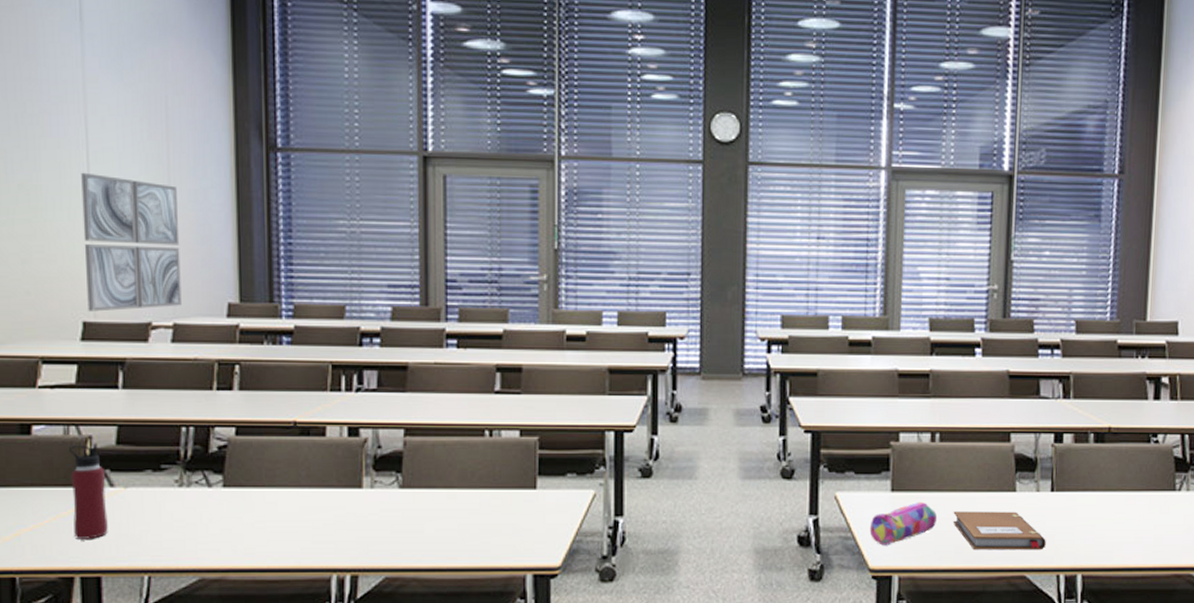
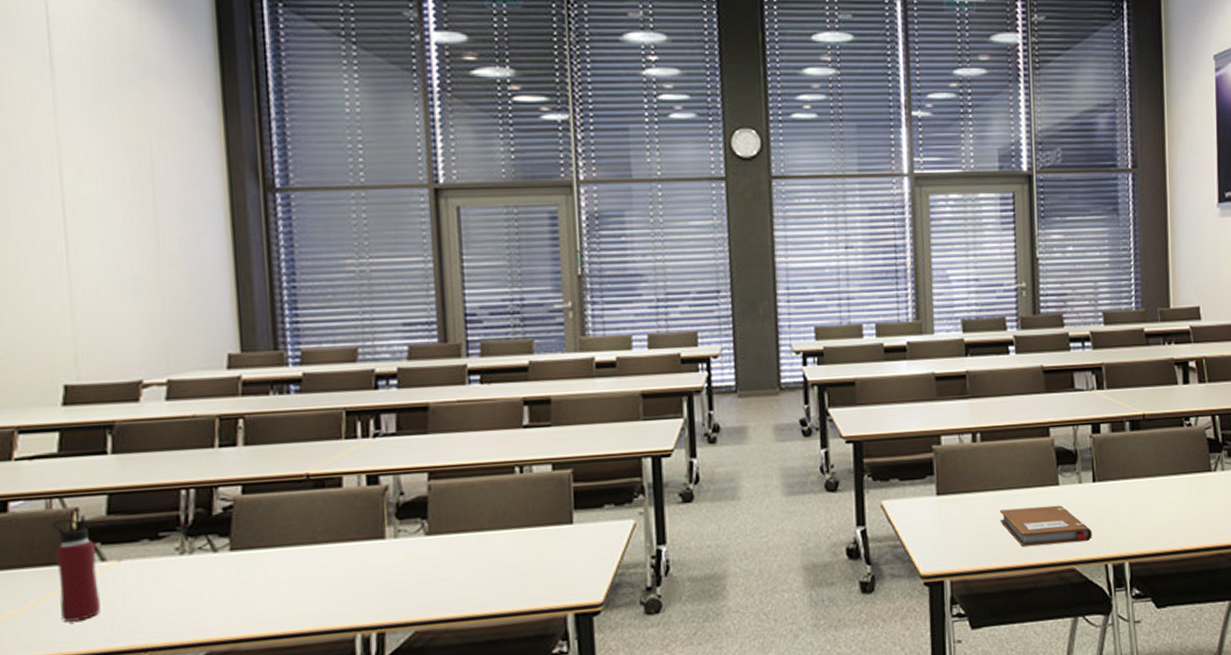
wall art: present [81,172,182,312] -> none [57,225,176,374]
pencil case: present [869,501,938,545] -> none [918,502,985,551]

